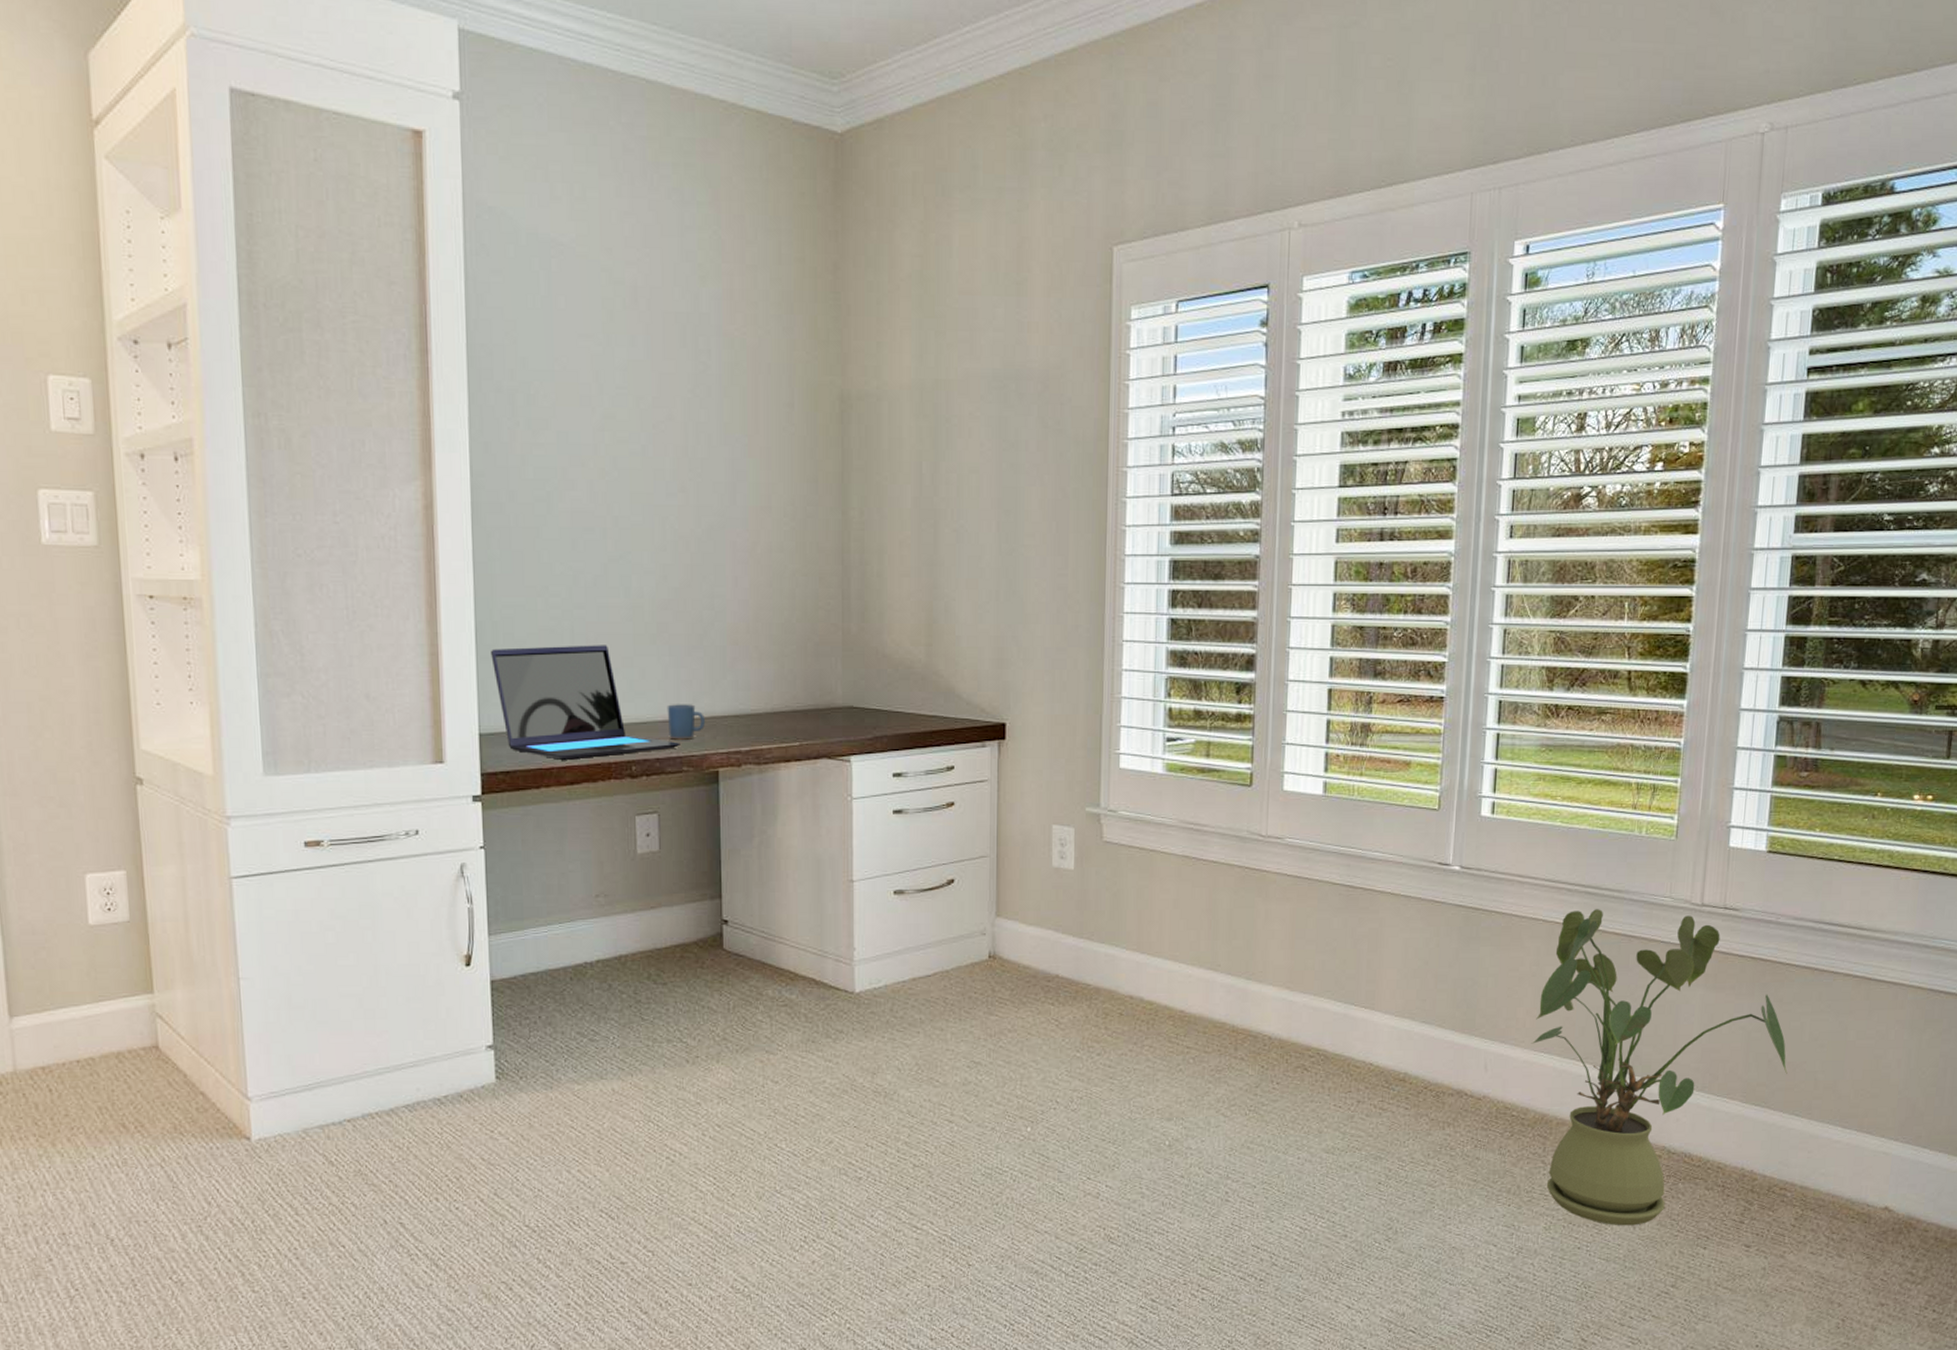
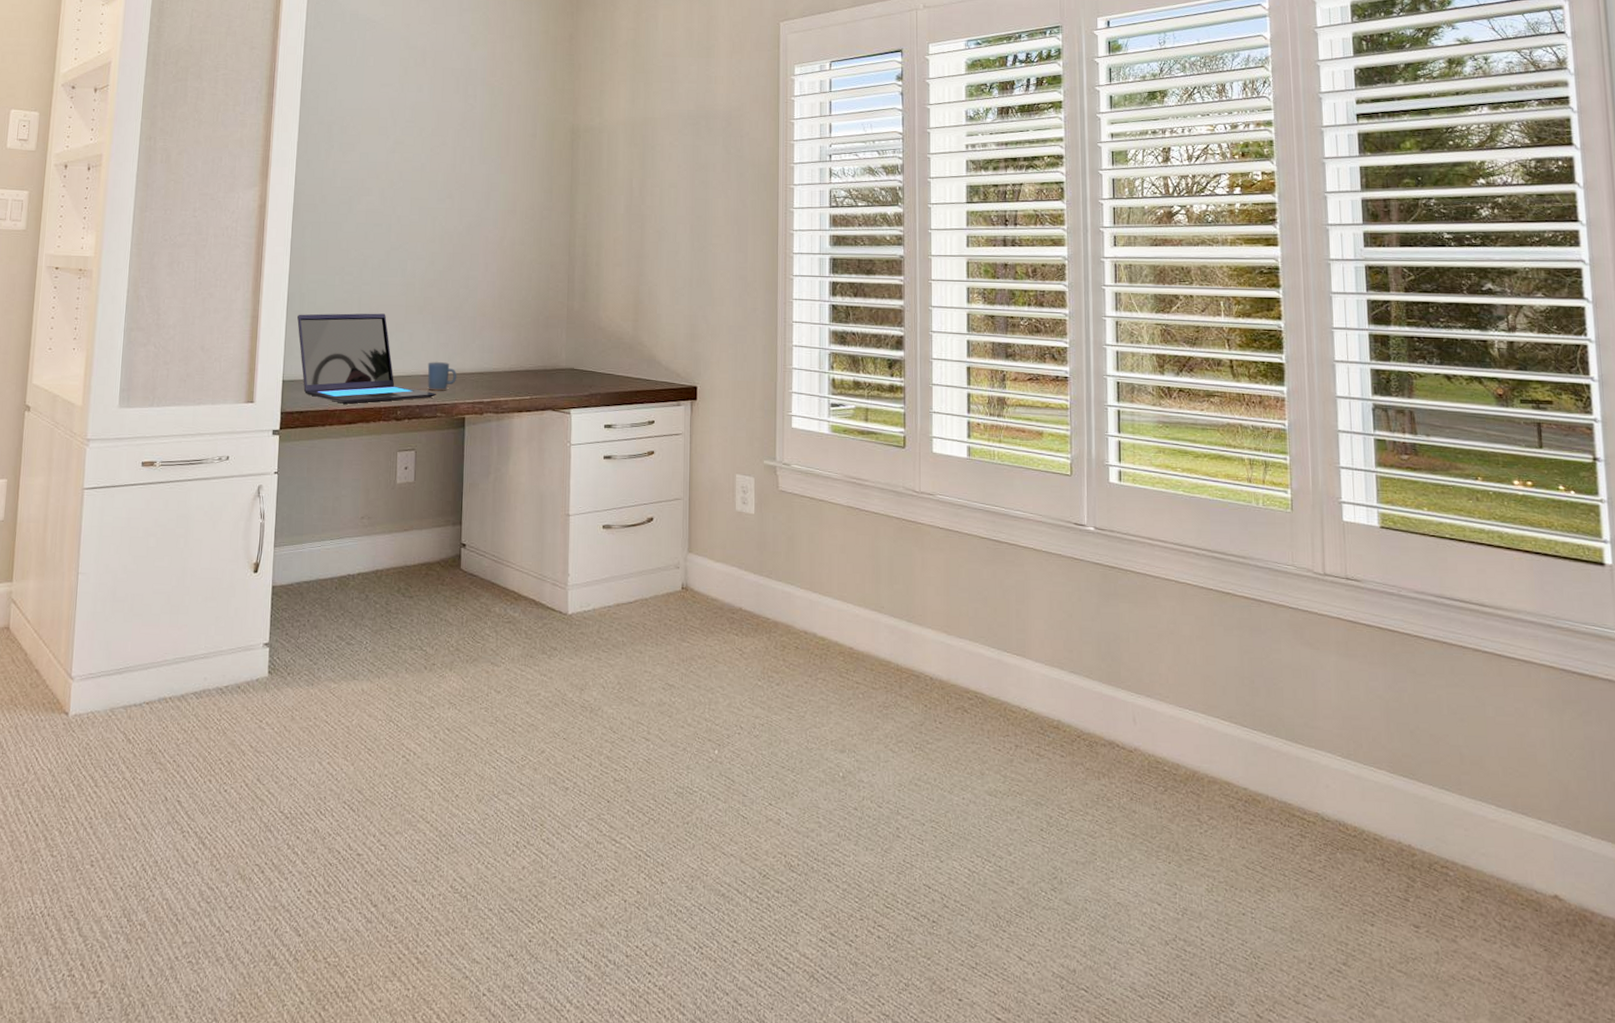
house plant: present [1531,909,1788,1226] -> none [1175,573,1431,895]

